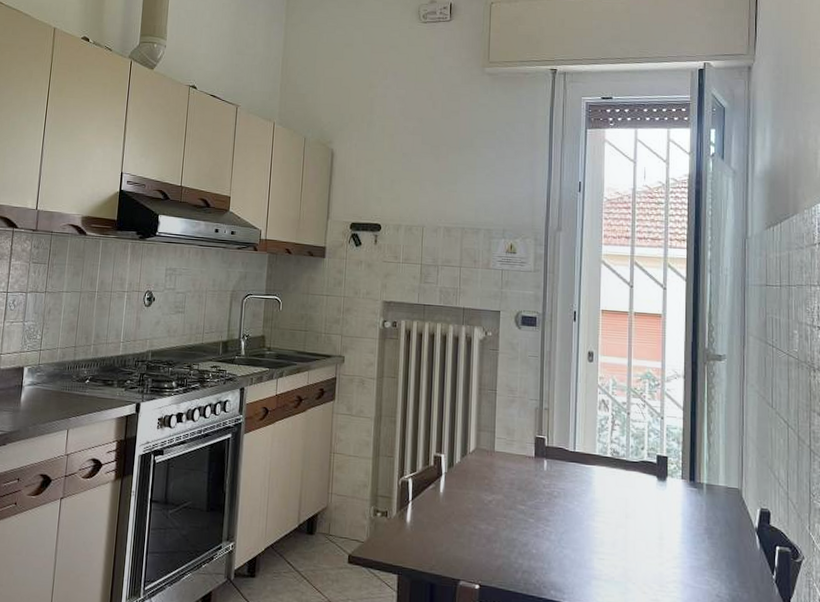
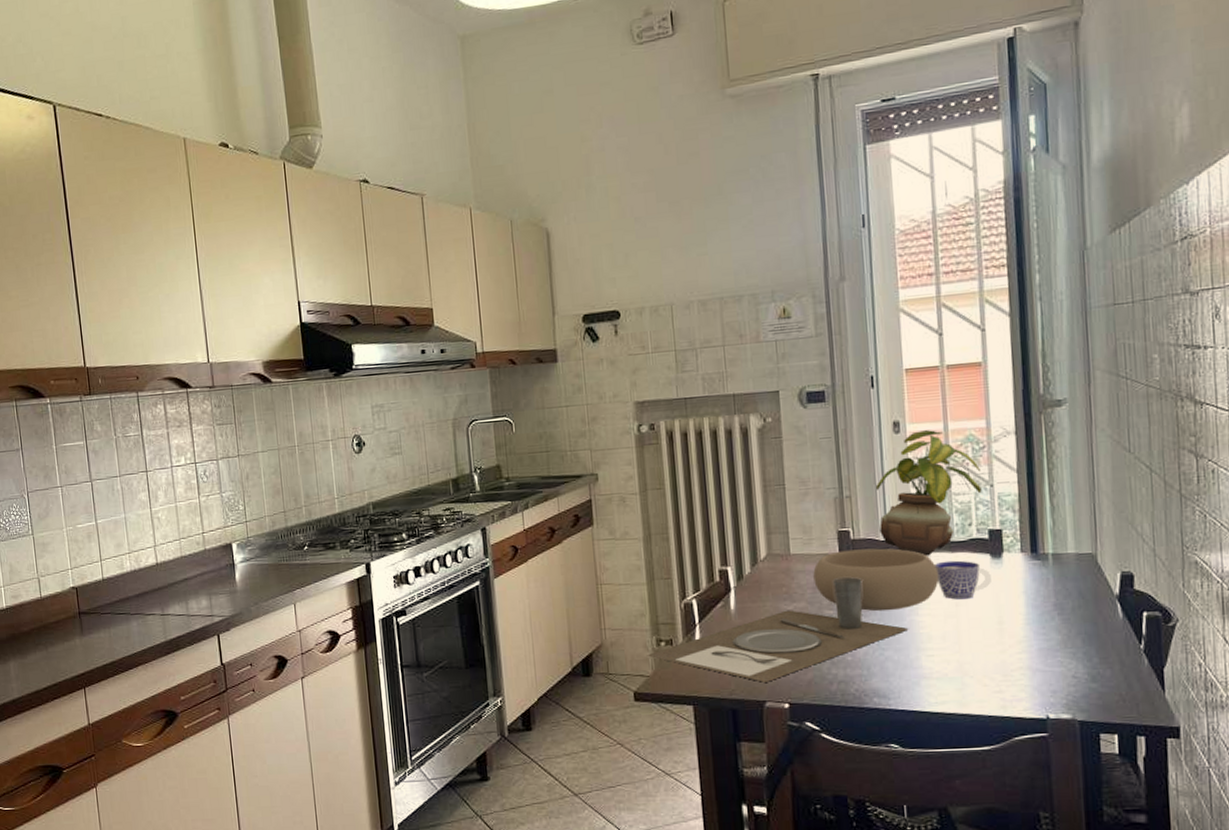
place setting: none [364,478,586,563] -> present [646,577,909,682]
bowl: none [511,454,614,514] -> present [813,548,939,612]
potted plant: none [569,363,654,471] -> present [875,430,982,556]
cup: none [611,476,657,513] -> present [934,560,993,600]

